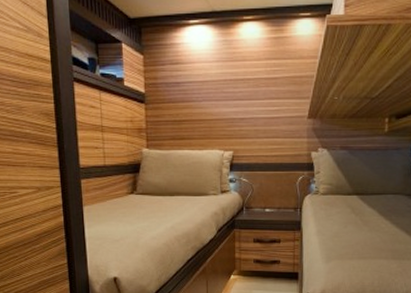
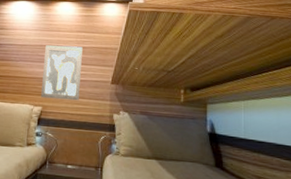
wall art: none [231,78,274,141] -> present [41,45,83,101]

